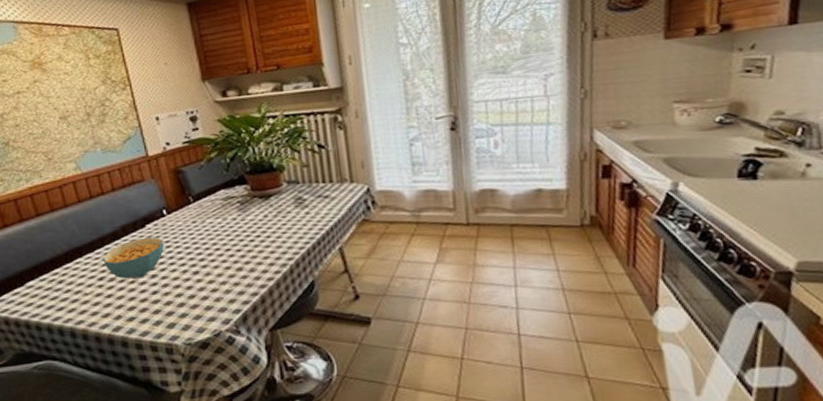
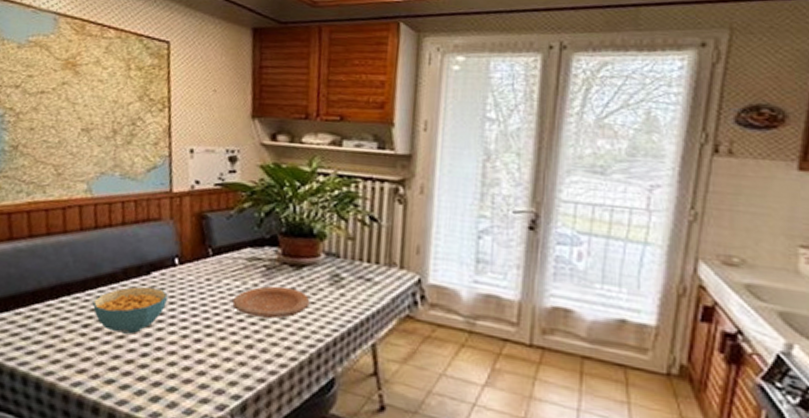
plate: none [218,215,282,245] -> present [232,286,310,319]

